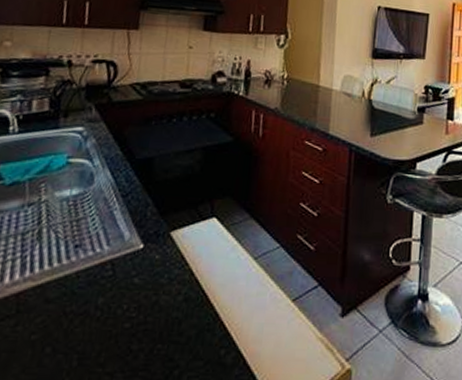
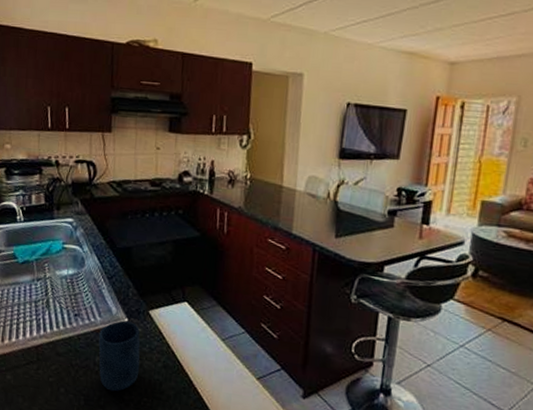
mug: none [101,247,158,342] -> present [98,320,140,392]

